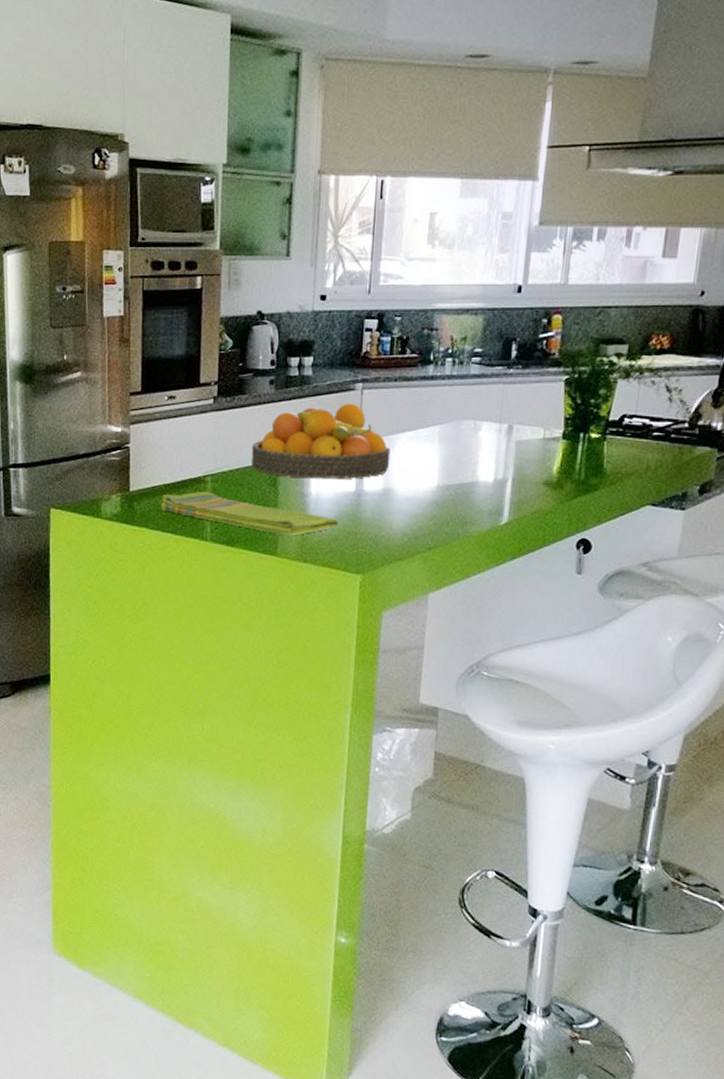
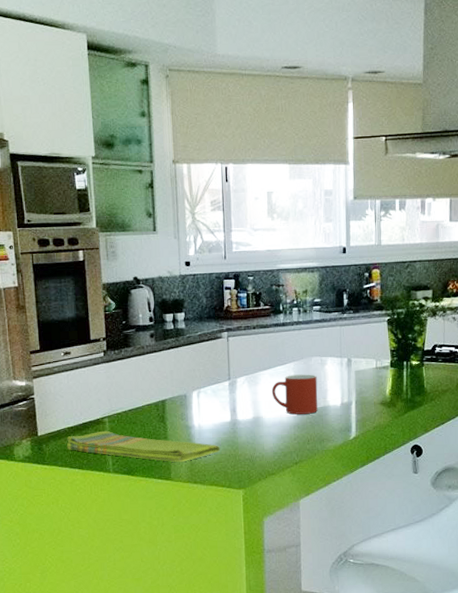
fruit bowl: present [251,403,391,479] -> none [140,348,257,414]
mug: none [408,440,467,490] -> present [271,374,318,415]

